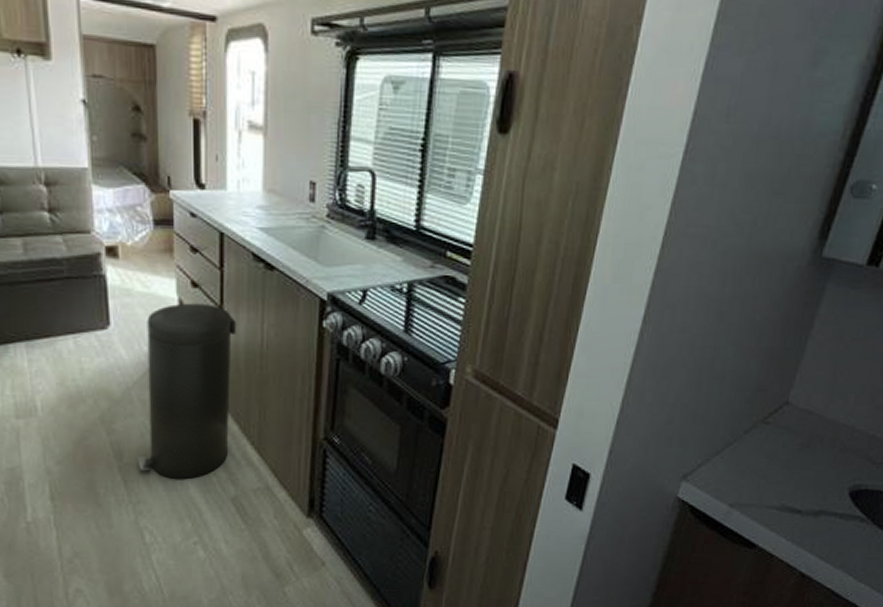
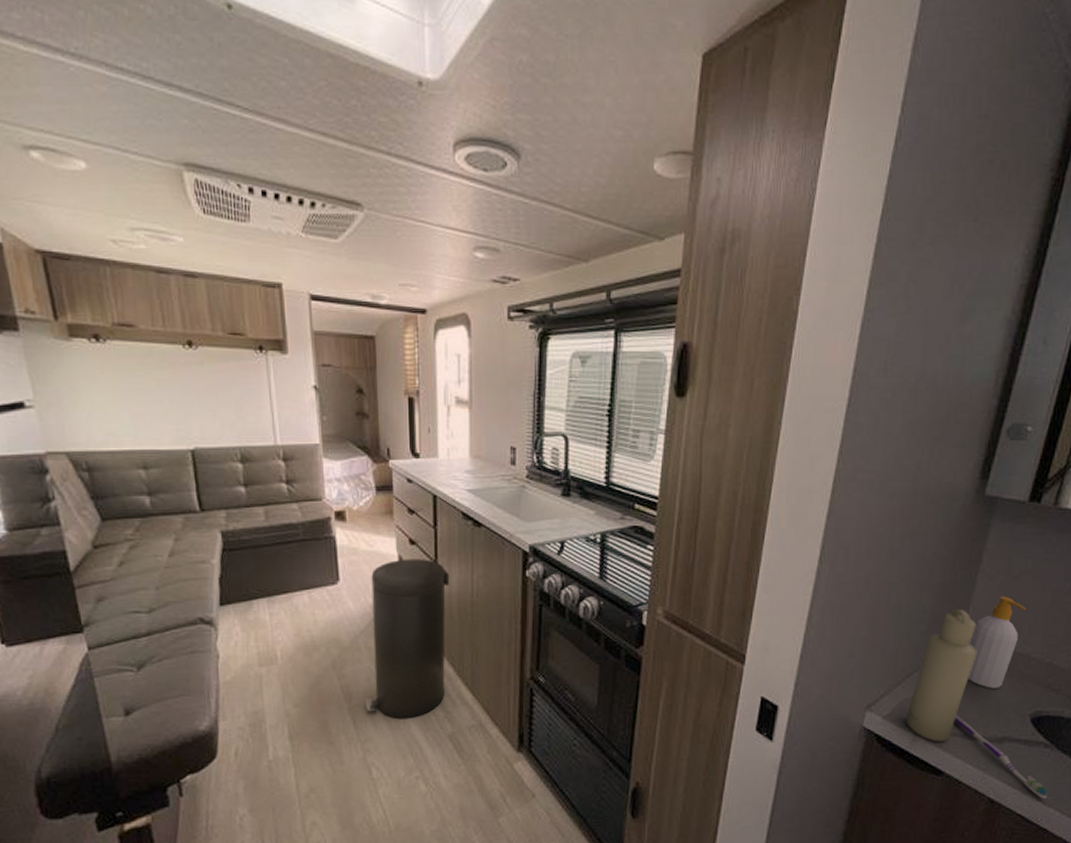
bottle: none [721,376,802,515] -> present [905,608,977,742]
toothbrush: none [771,487,860,574] -> present [954,715,1048,799]
soap bottle: none [788,364,855,460] -> present [967,596,1027,688]

